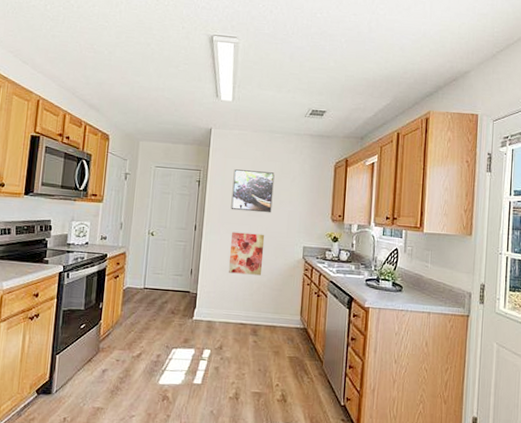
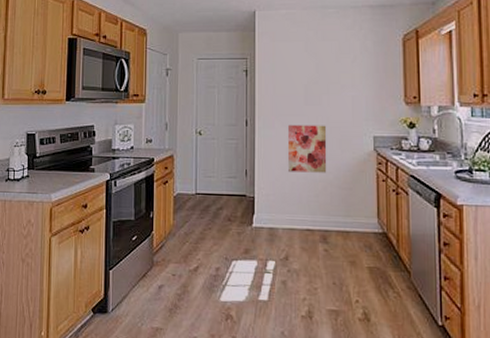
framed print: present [231,169,275,213] -> none [284,53,332,100]

